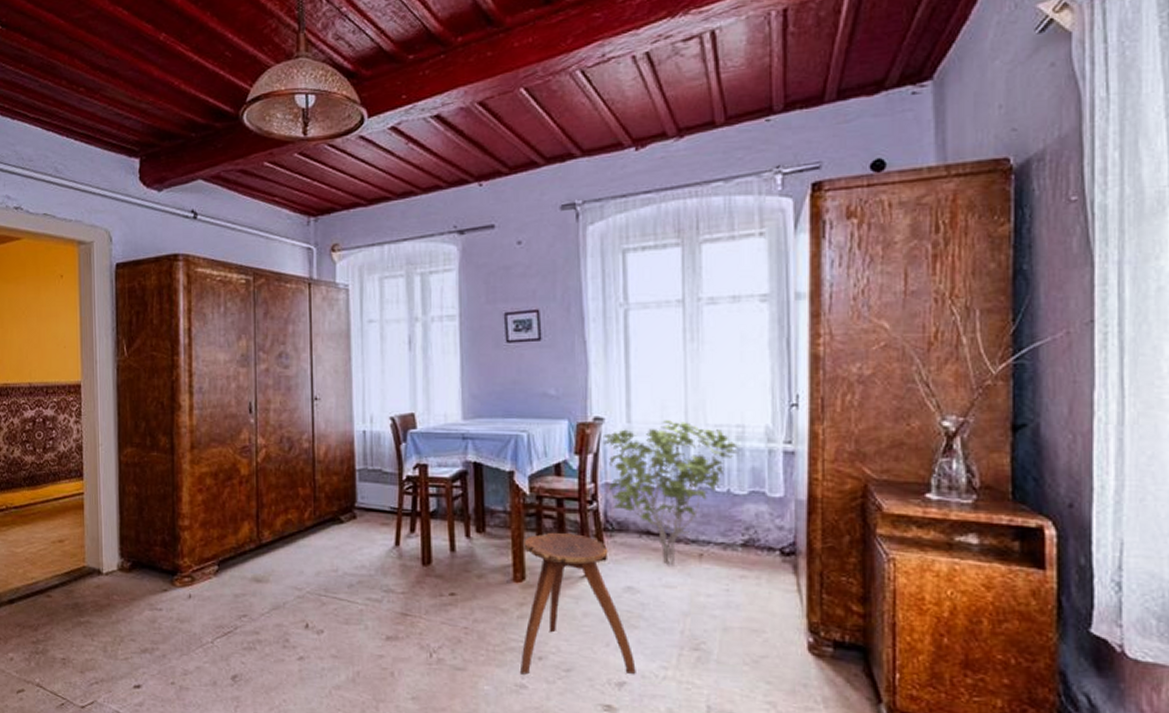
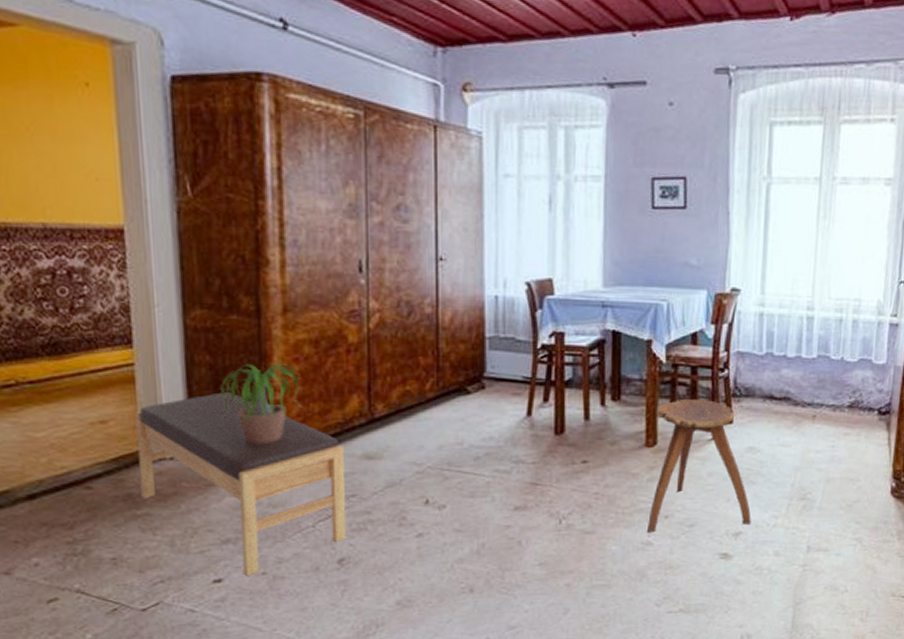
bench: none [83,518,239,684] -> present [135,392,347,576]
potted plant: none [139,492,205,564] -> present [215,362,303,443]
shrub: present [603,420,739,566] -> none [738,293,854,427]

